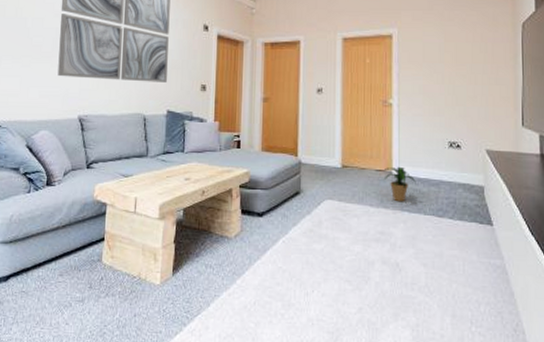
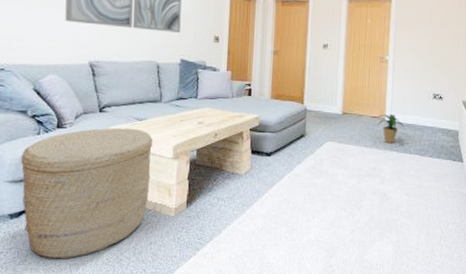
basket: none [11,185,139,330] -> present [20,128,153,259]

